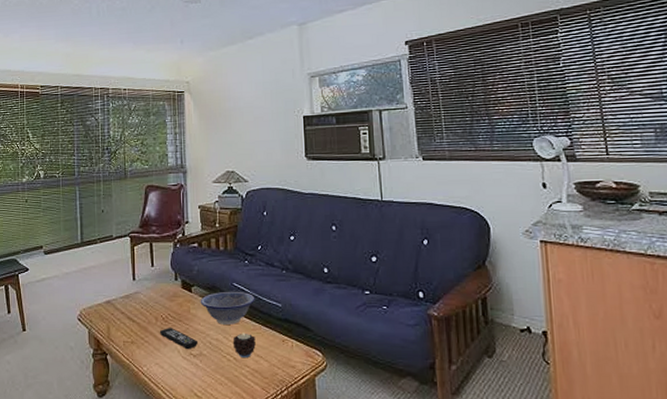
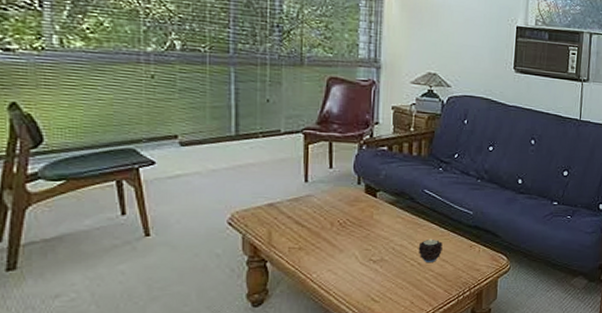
remote control: present [159,328,199,350] -> none [334,233,380,256]
decorative bowl: present [200,291,255,325] -> none [385,197,446,231]

